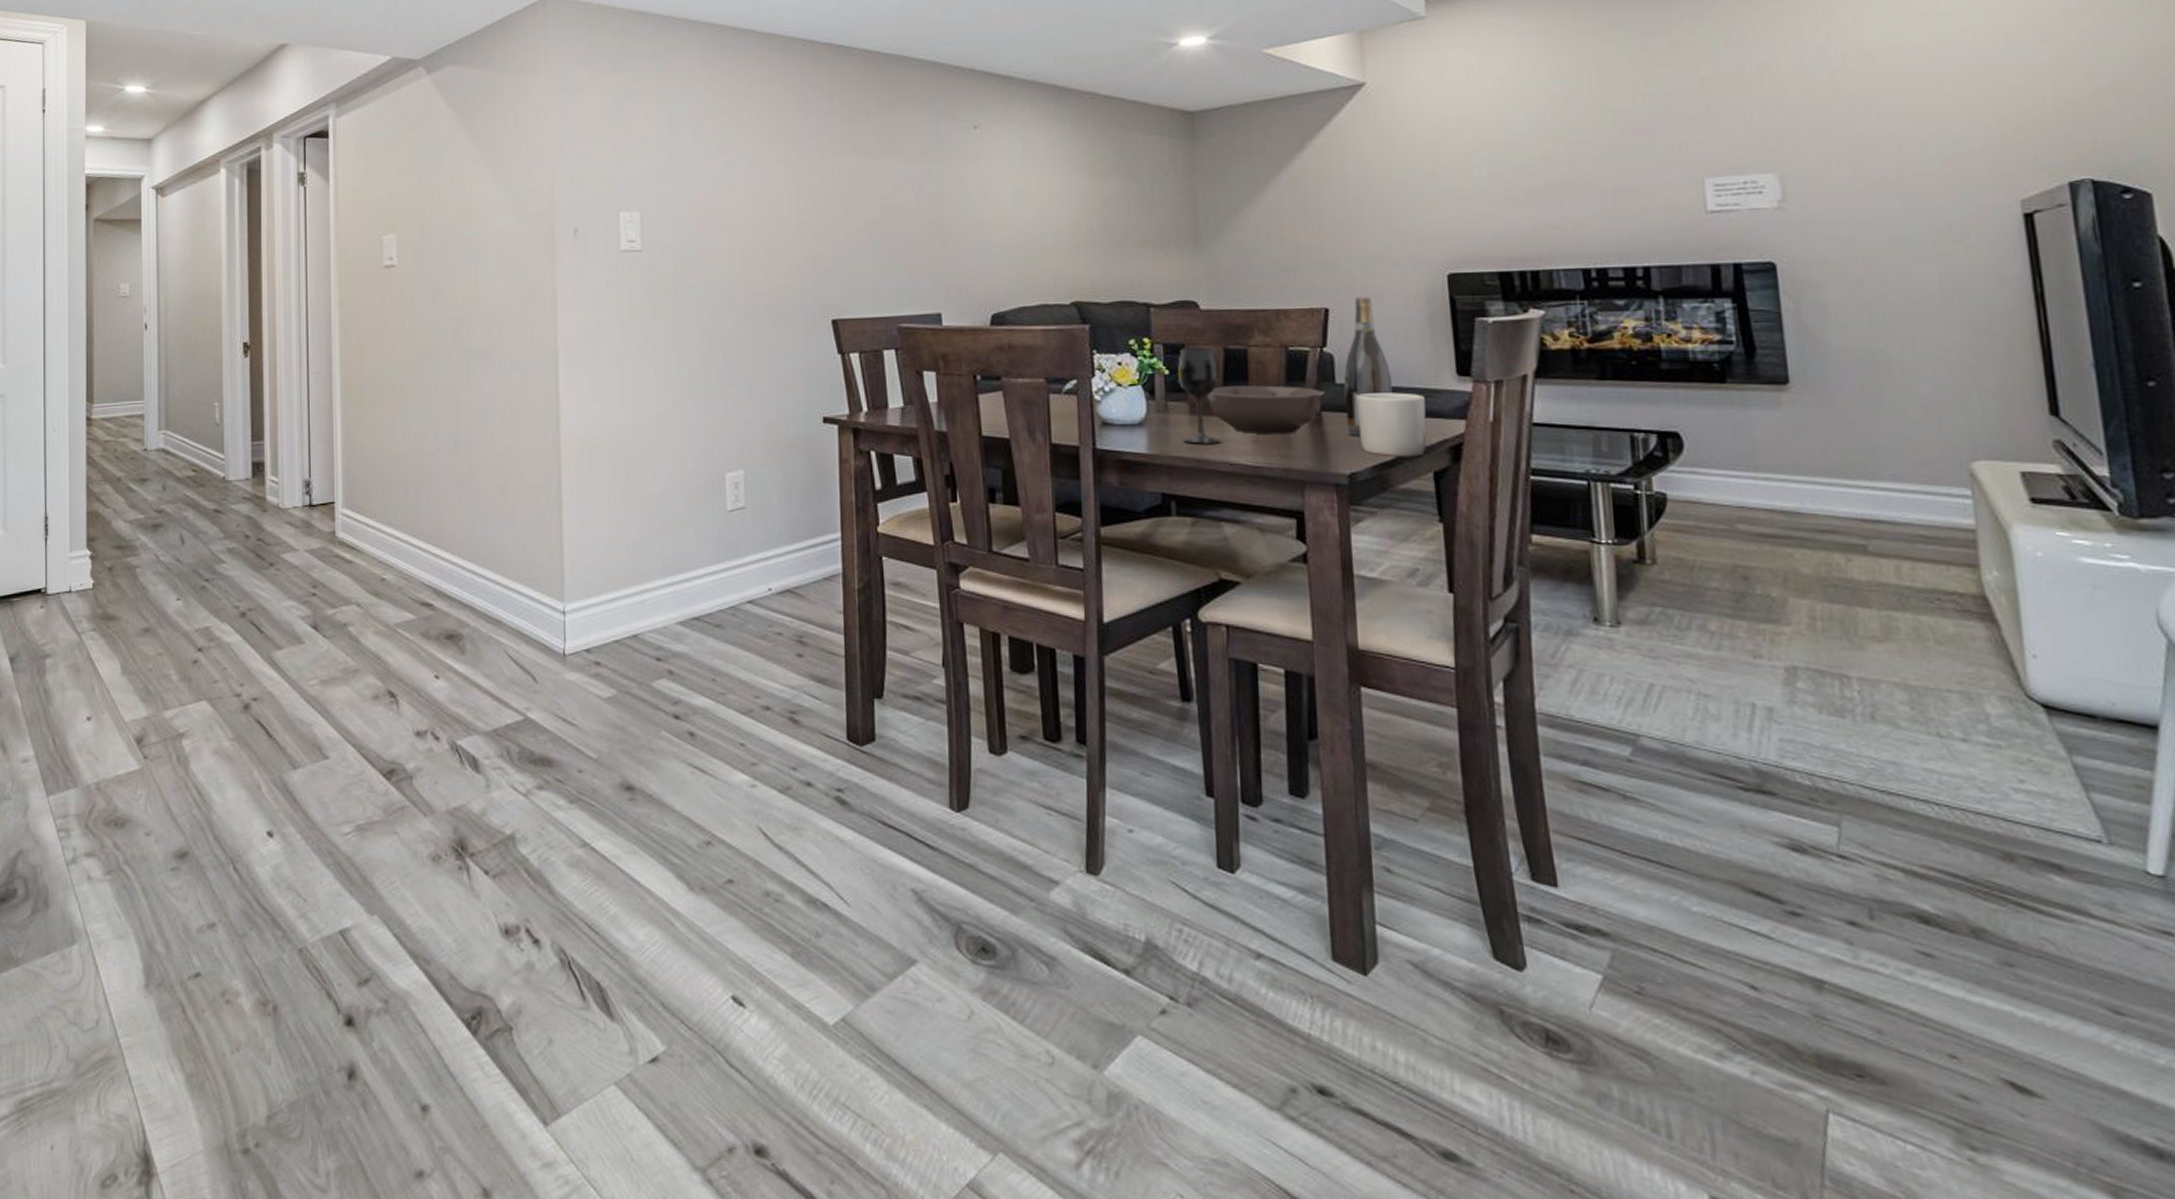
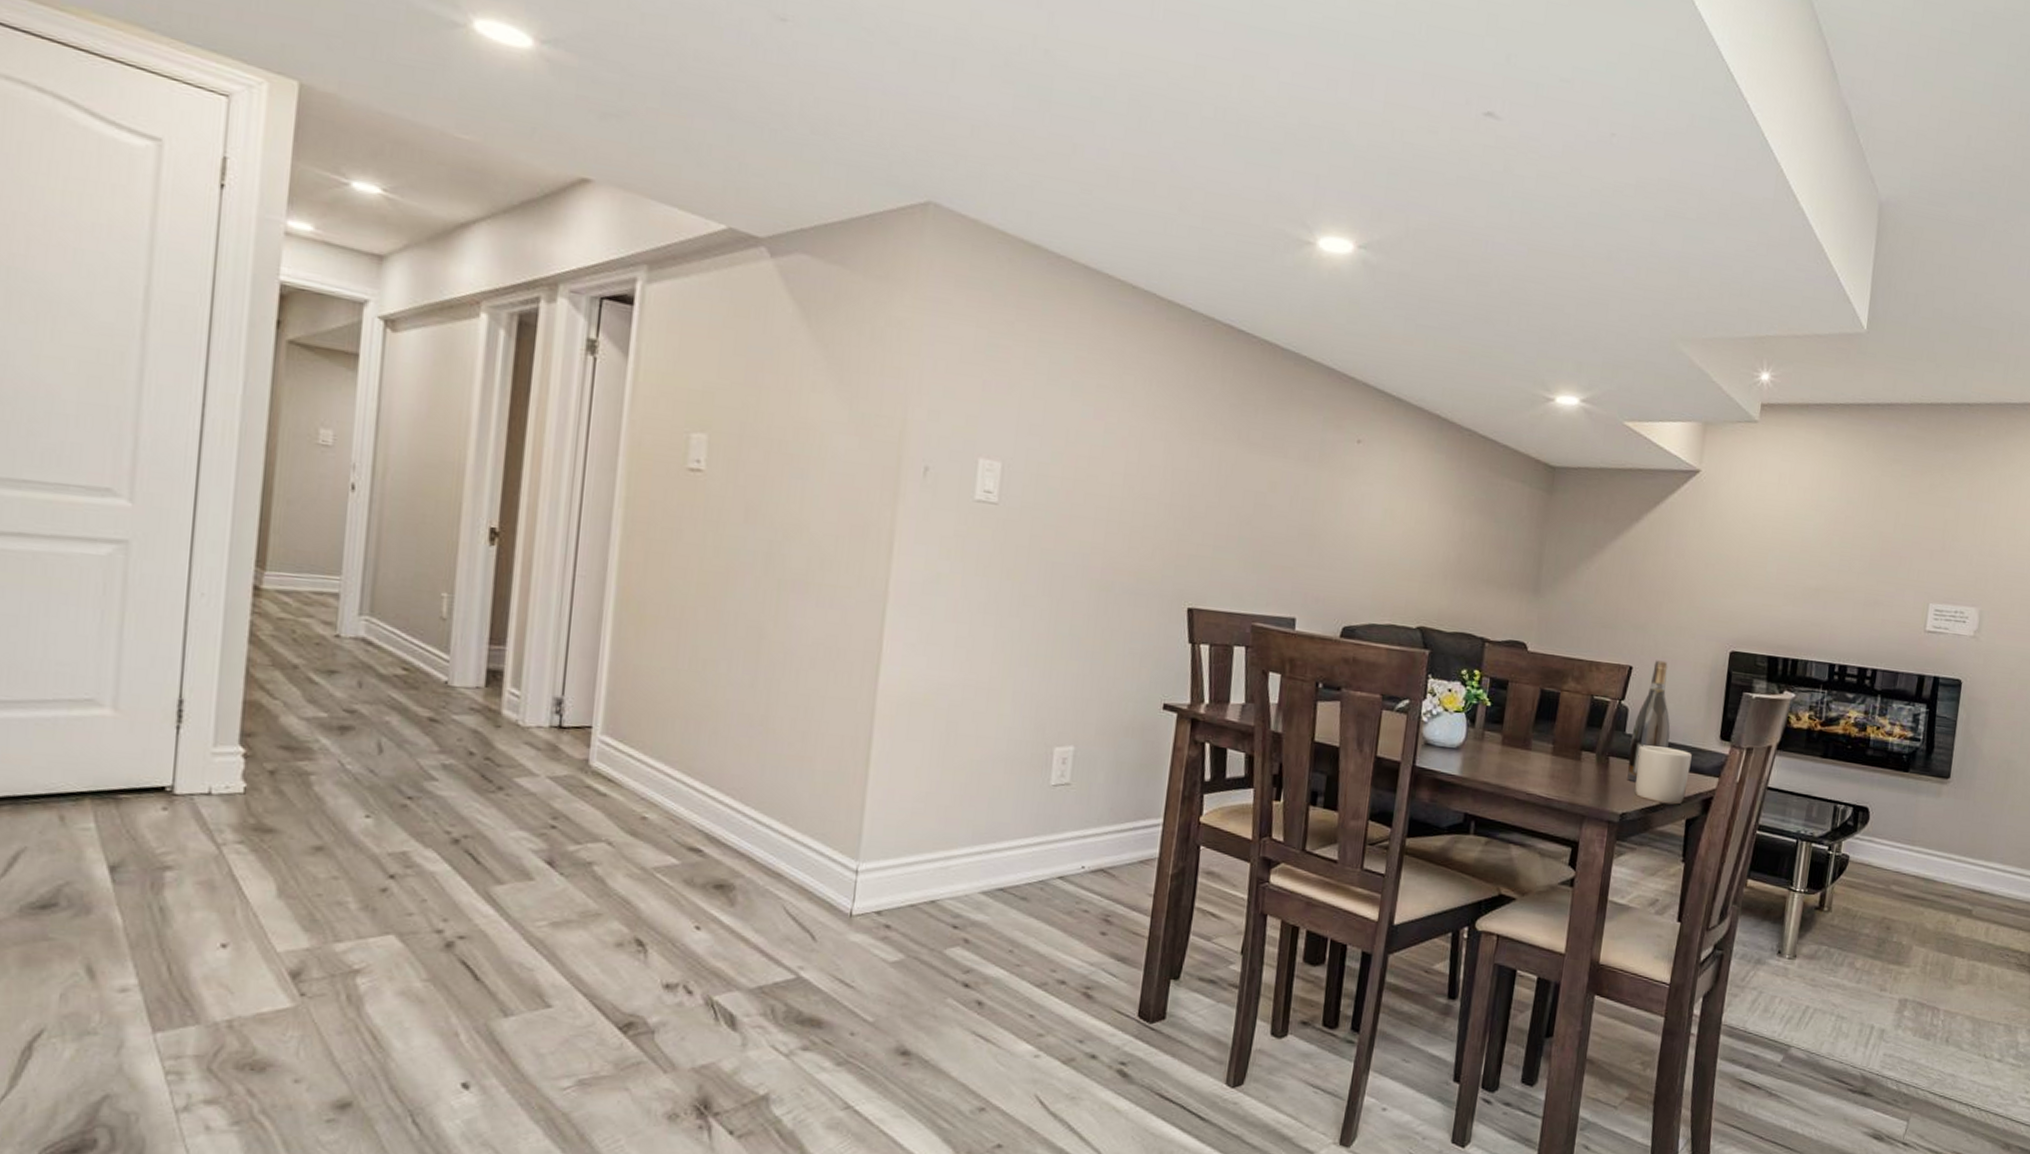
wine glass: present [1177,347,1220,444] -> none [1491,683,1533,774]
bowl: present [1205,385,1324,435] -> none [1517,723,1615,773]

